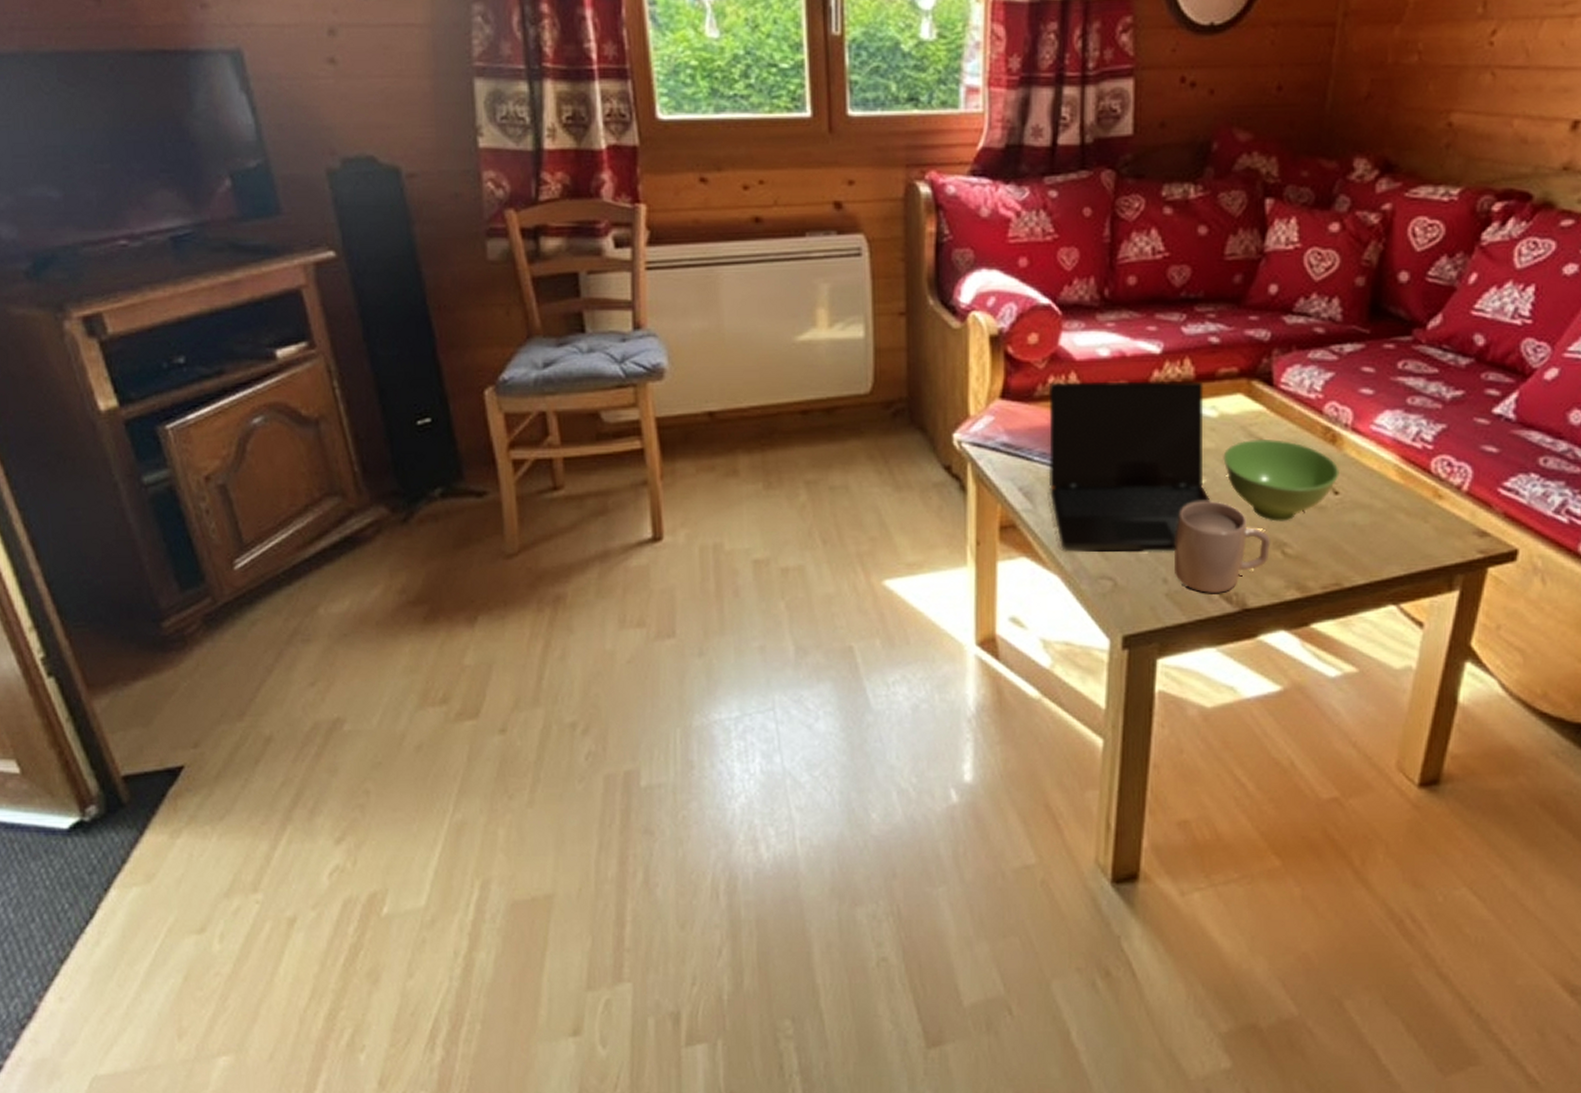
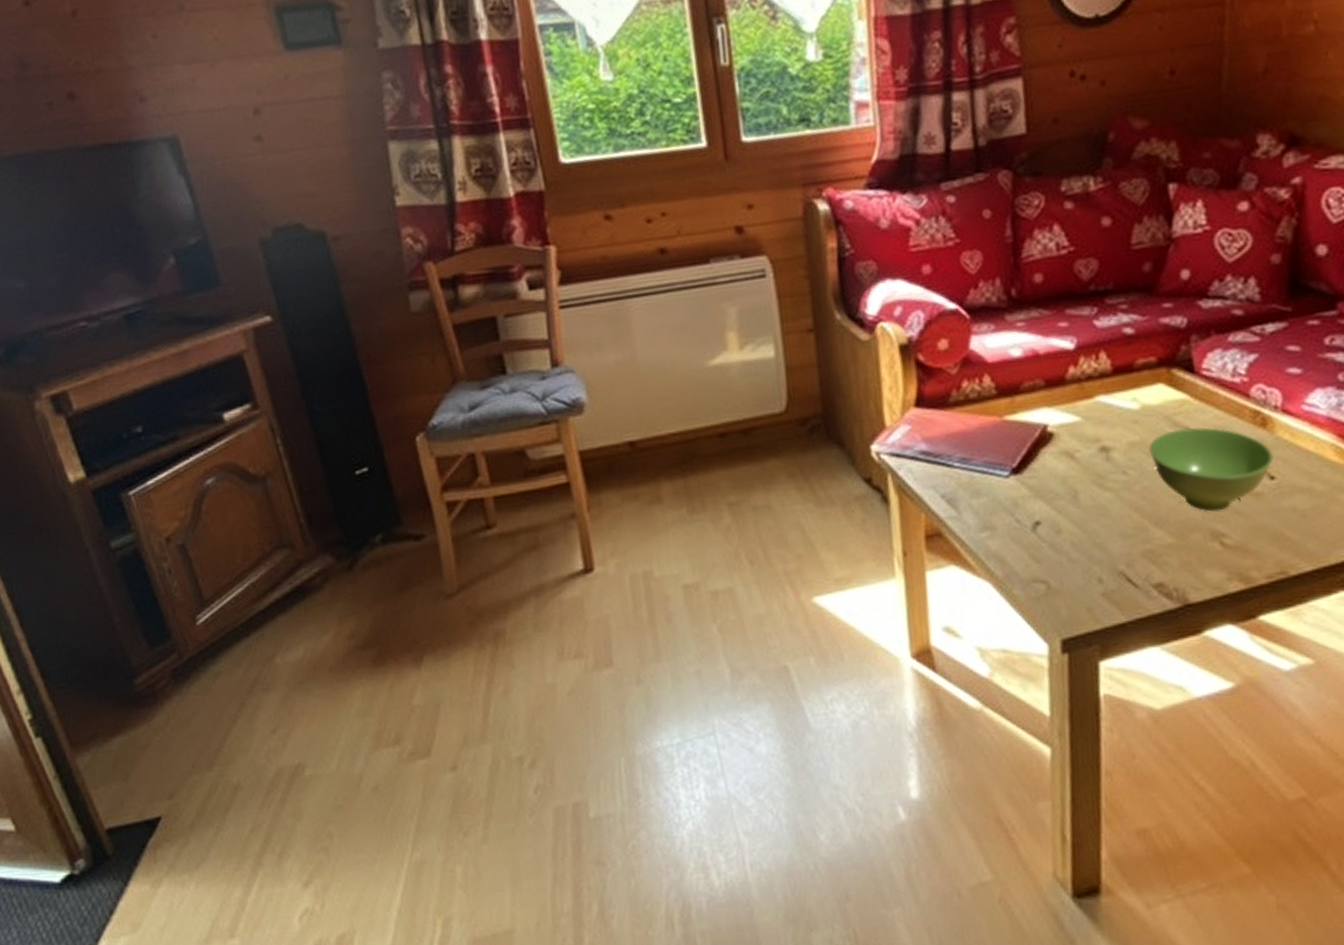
laptop: present [1049,380,1210,551] -> none [964,374,1139,556]
mug: present [1173,501,1271,594] -> none [1106,495,1208,591]

